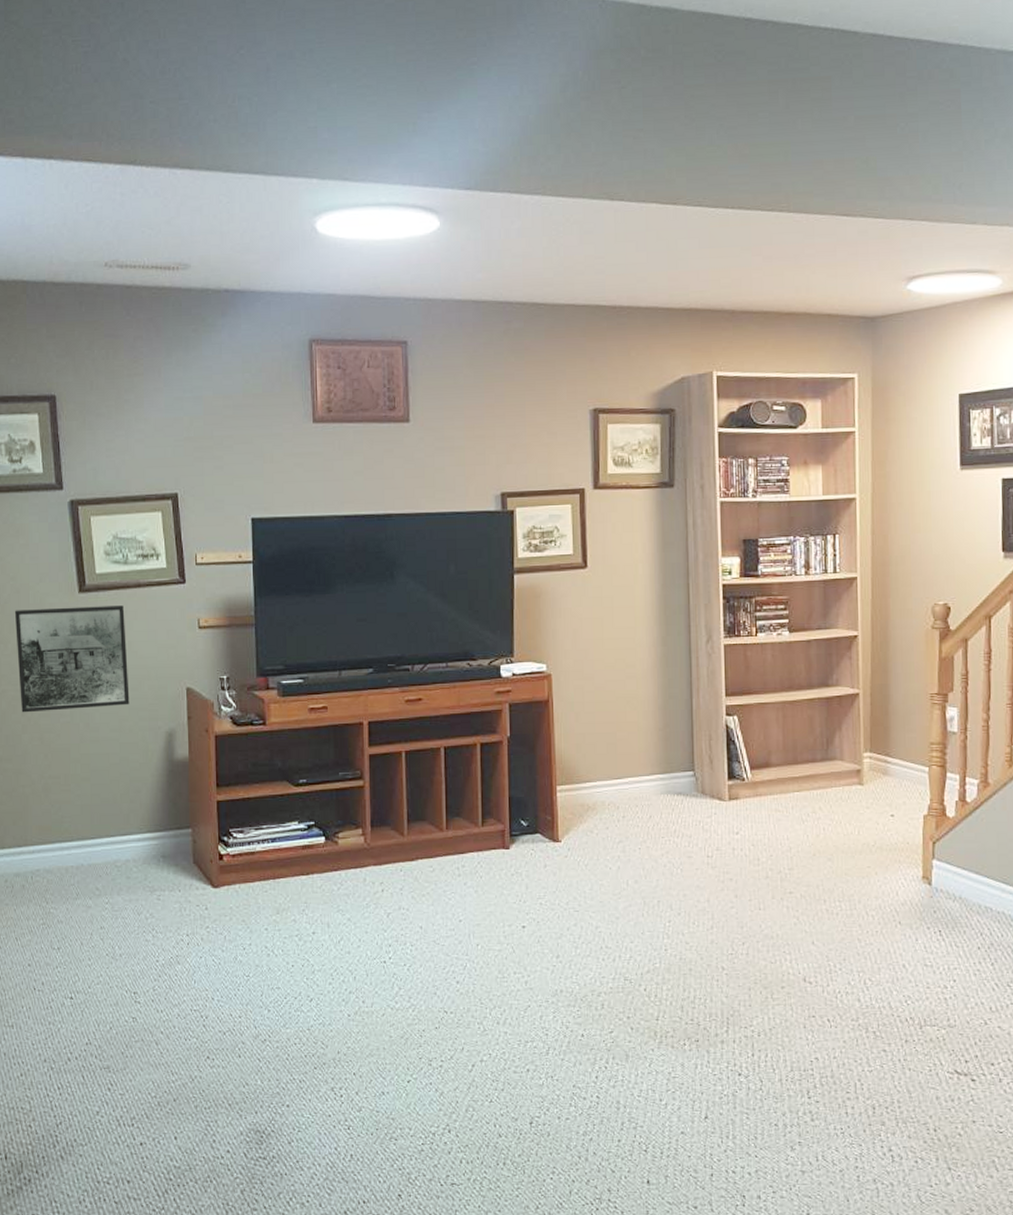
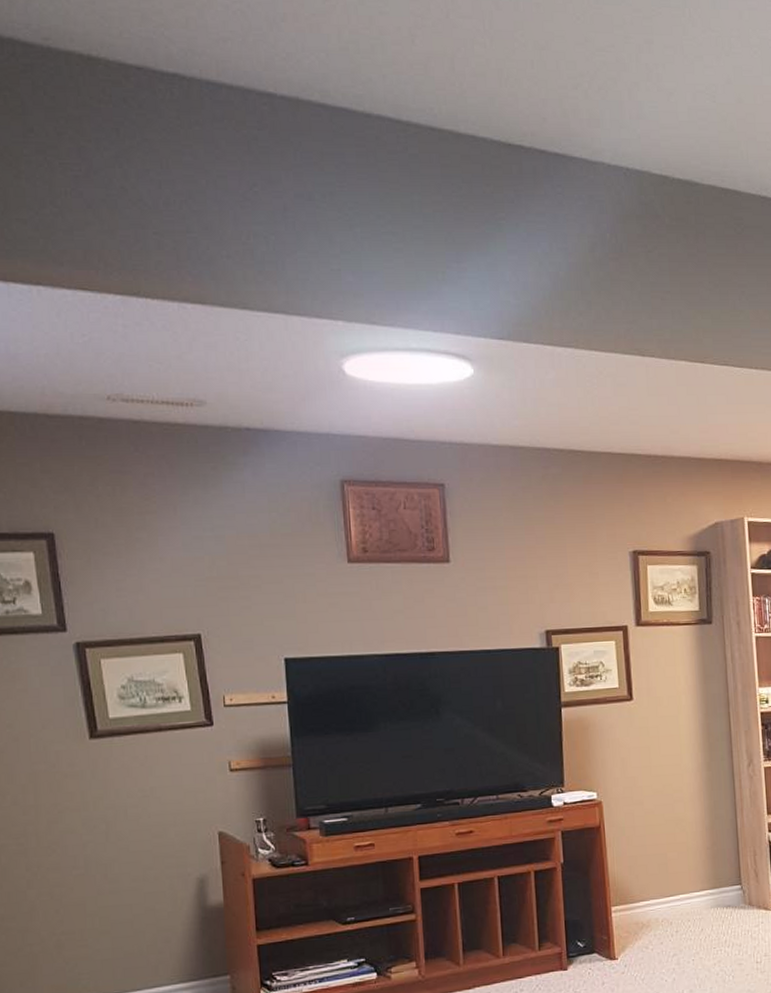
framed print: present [14,605,130,713] -> none [13,750,154,868]

